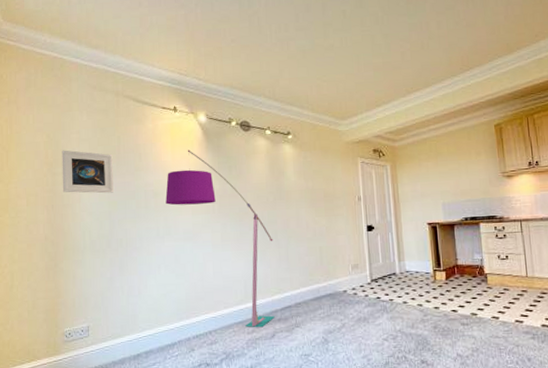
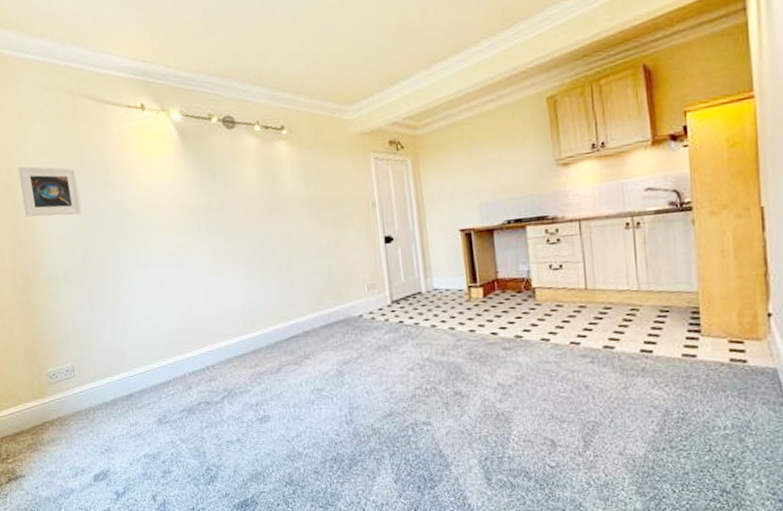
floor lamp: present [165,149,275,328] -> none [141,156,280,362]

